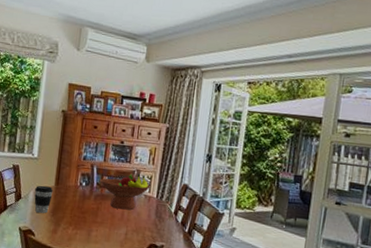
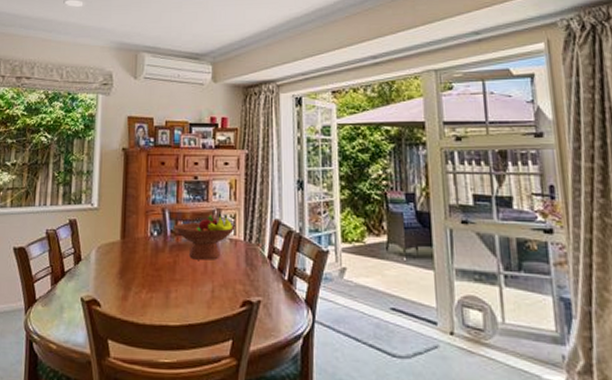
coffee cup: present [34,185,53,214] -> none [96,241,119,276]

